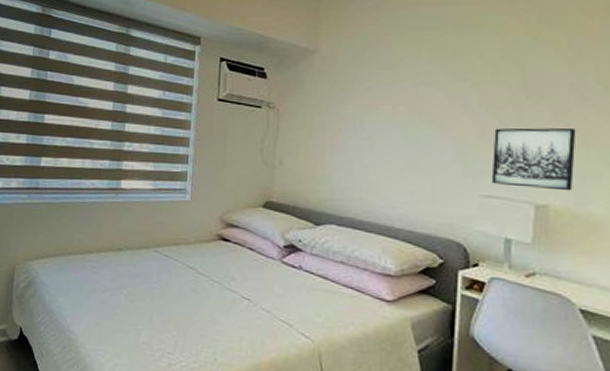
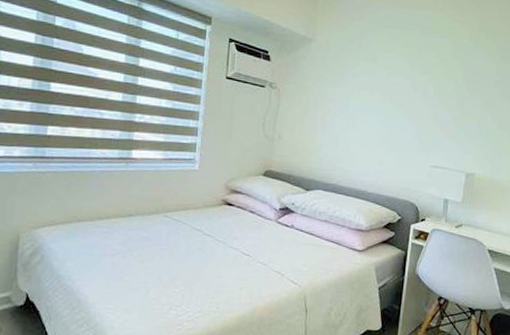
wall art: present [491,127,576,191] -> none [438,113,497,163]

